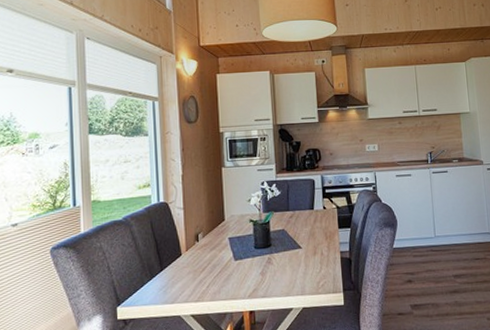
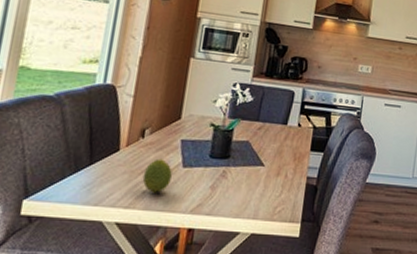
fruit: none [204,256,227,286] -> present [142,158,172,193]

